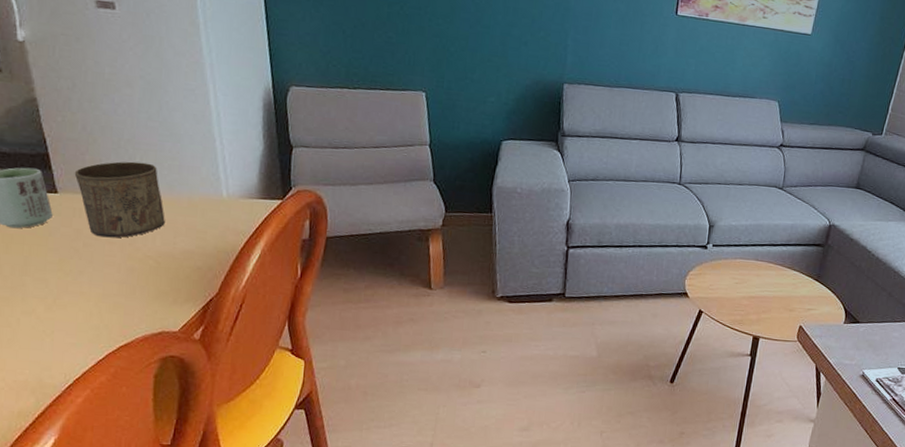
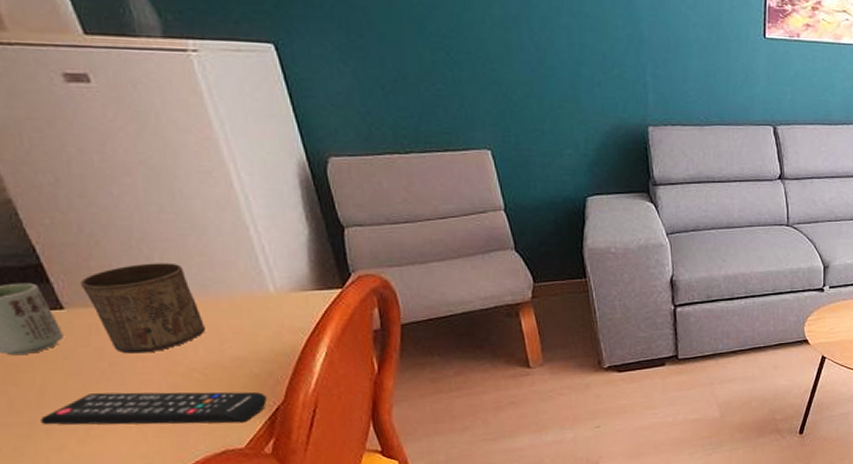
remote control: none [19,268,203,309] -> present [39,391,267,425]

